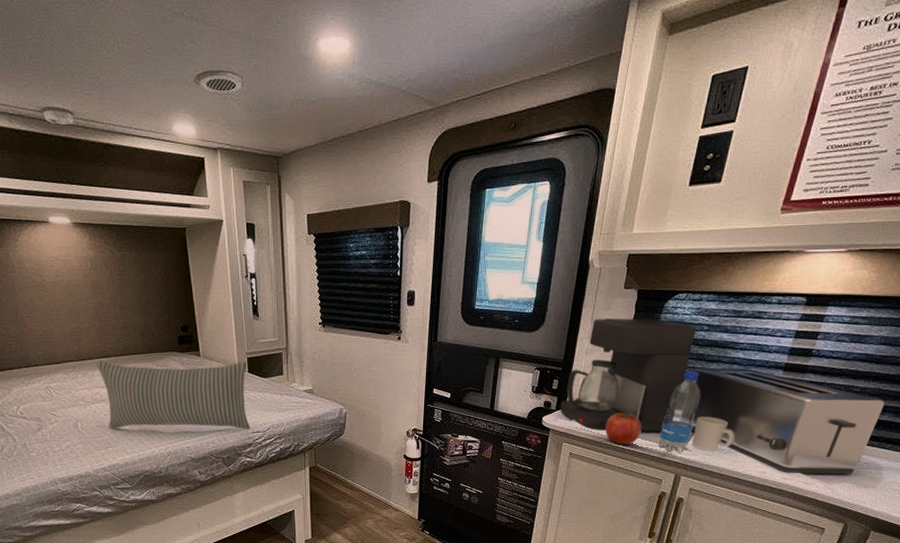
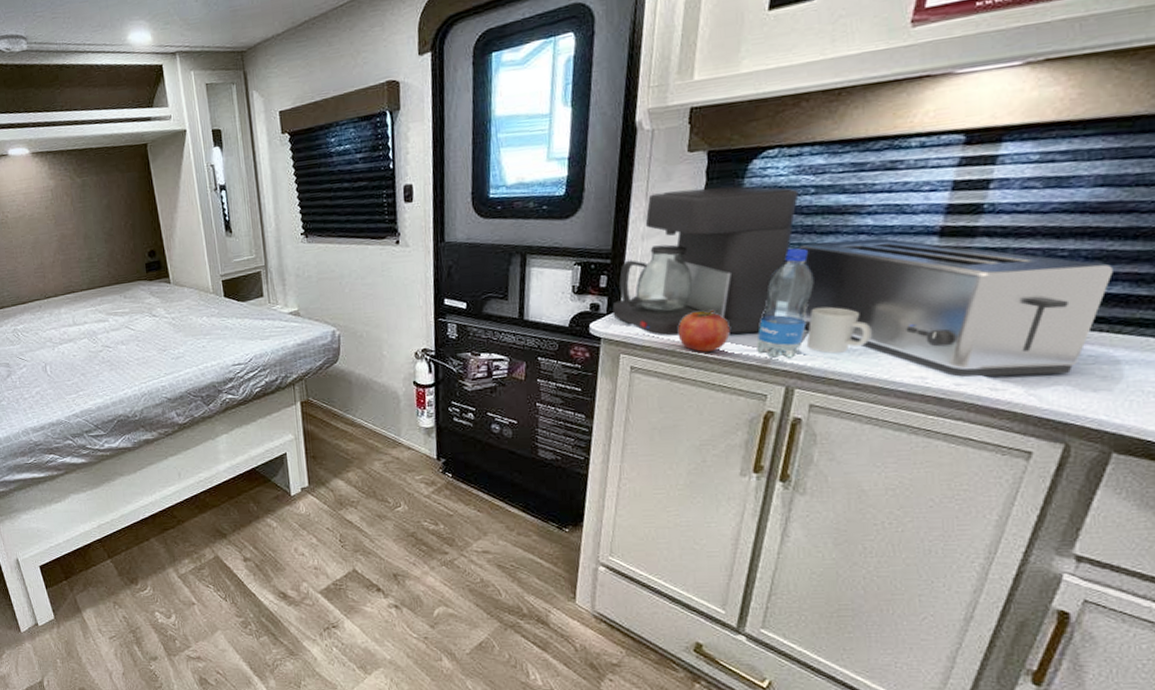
pillow: present [96,361,251,430] -> none [62,284,231,372]

